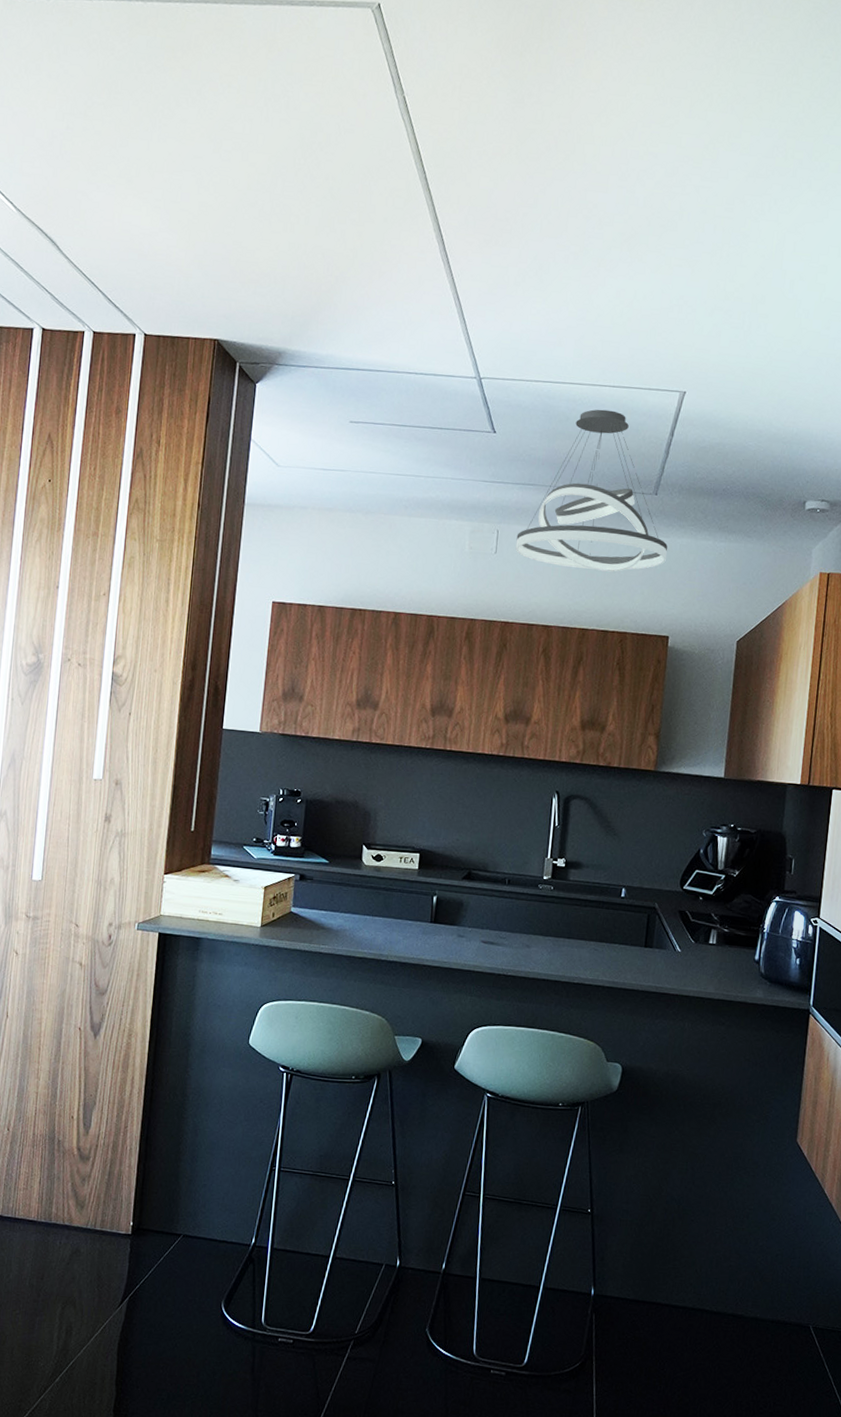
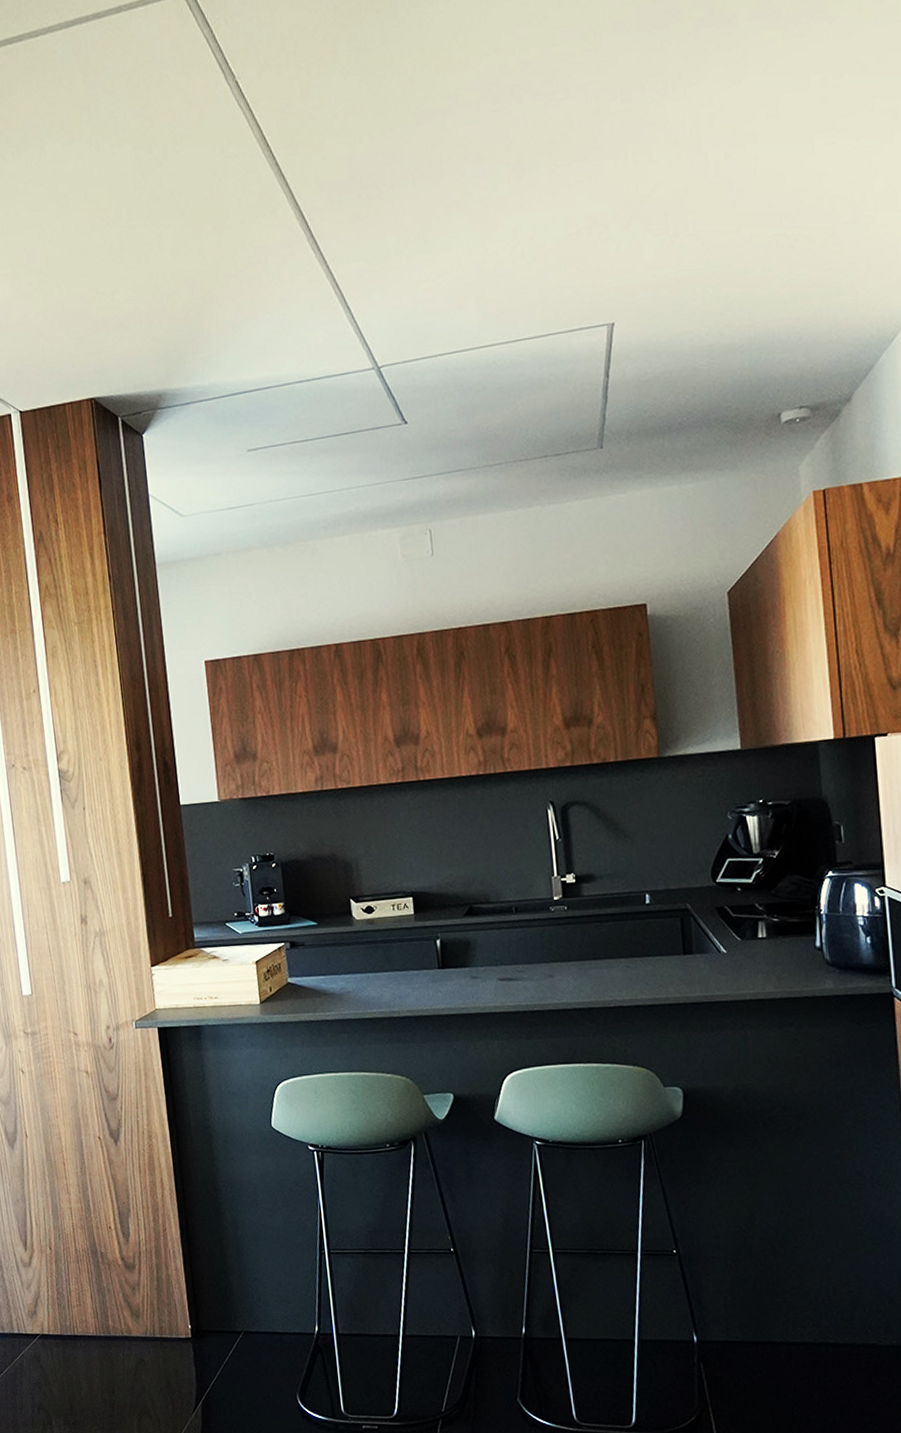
pendant light: present [515,409,667,573] -> none [452,365,627,554]

